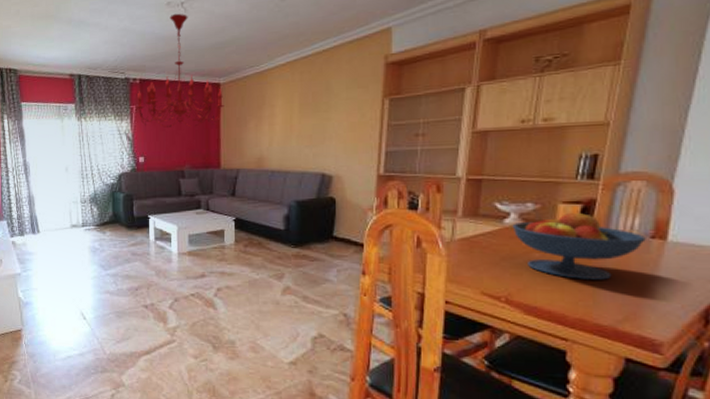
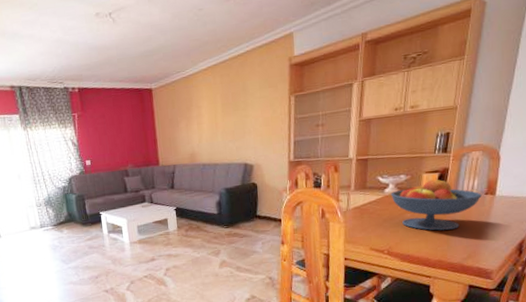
chandelier: present [135,13,224,128] -> none [77,23,158,132]

